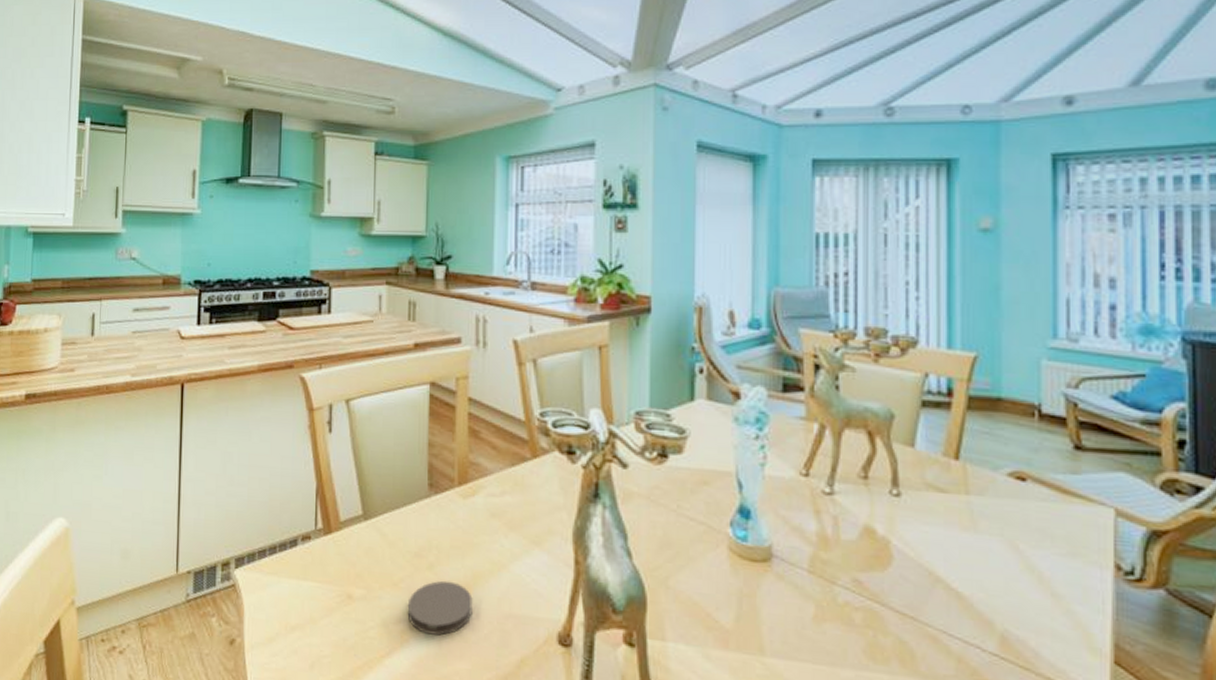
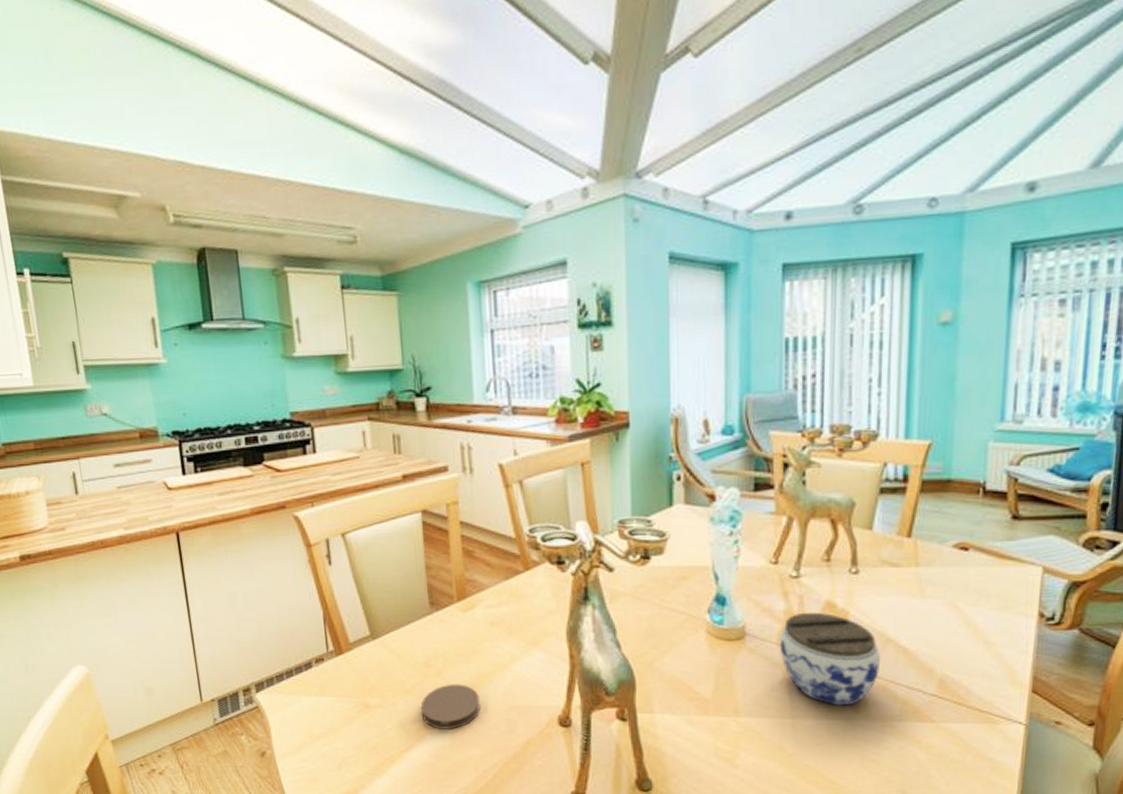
jar: none [811,536,928,657] -> present [779,612,880,706]

